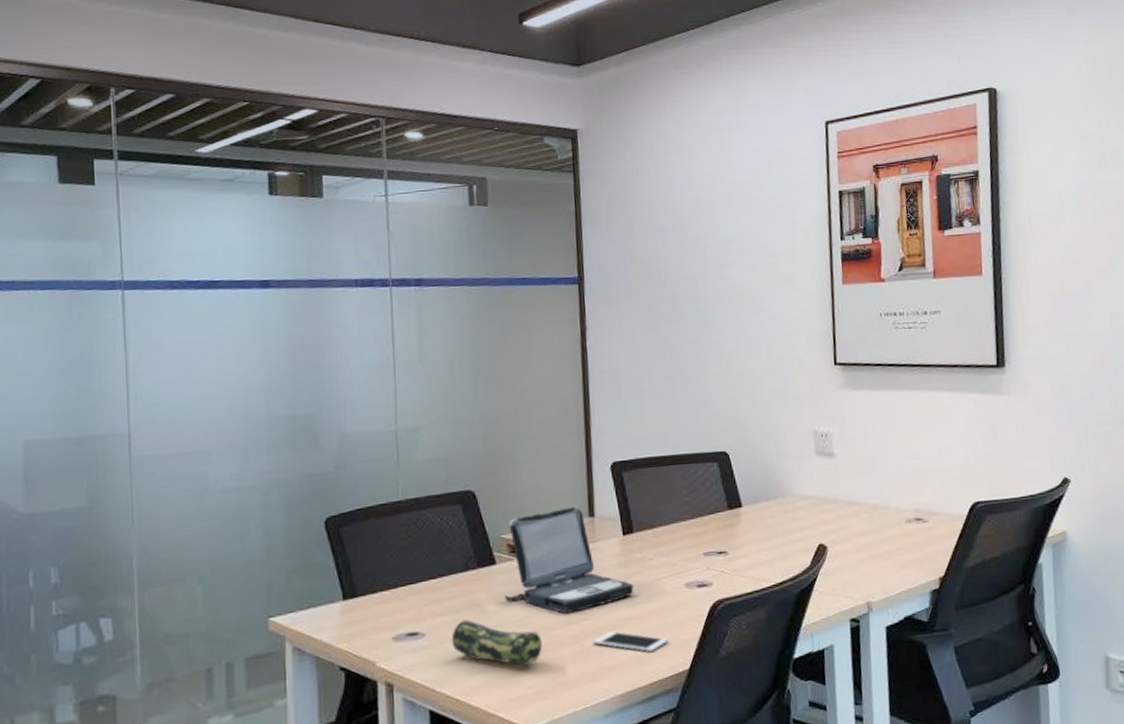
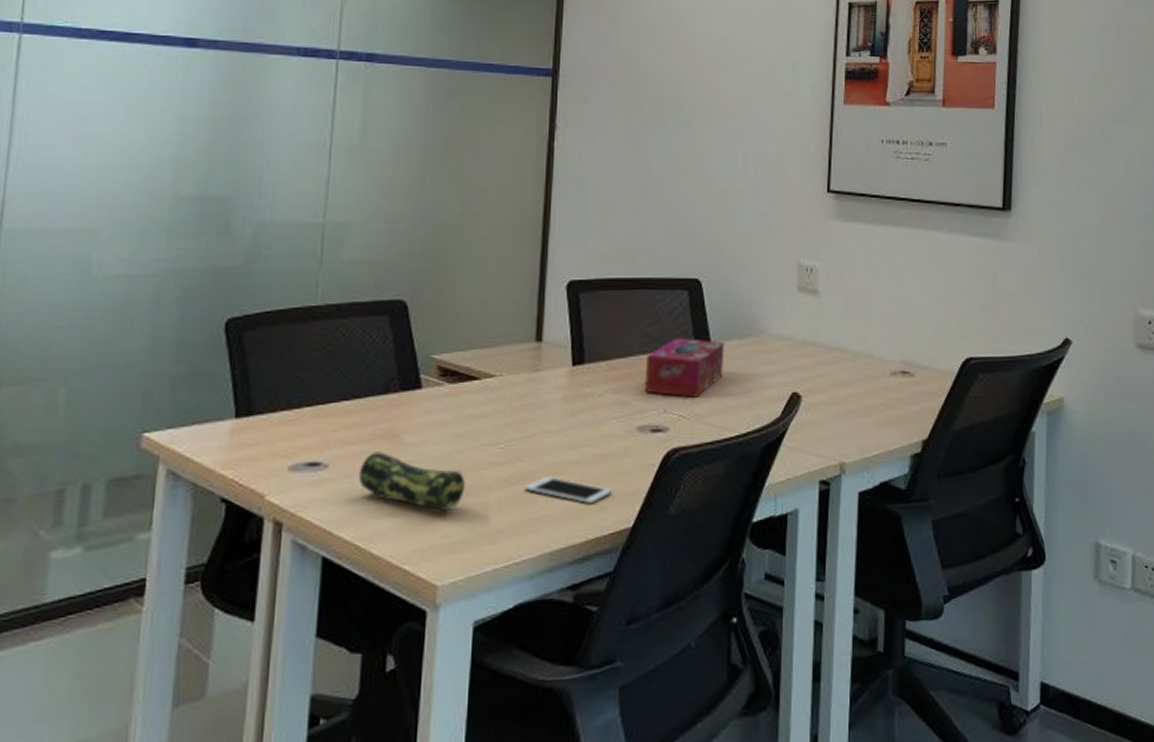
laptop: present [504,506,634,613] -> none [426,328,578,452]
tissue box: none [687,504,756,555] -> present [644,337,725,398]

